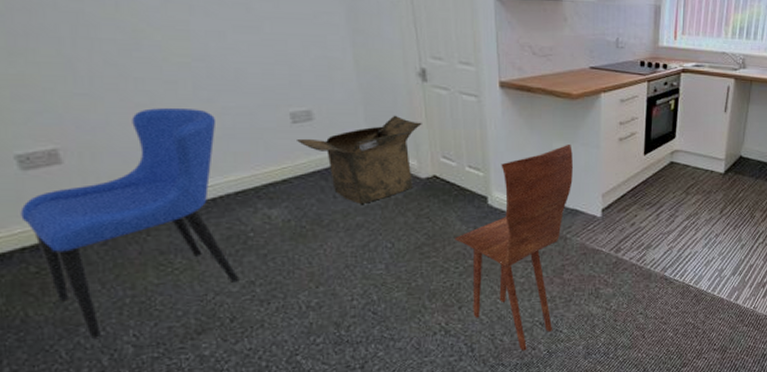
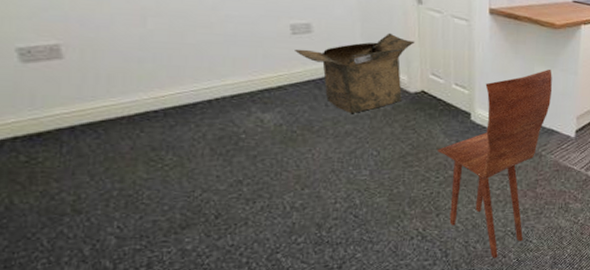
dining chair: present [20,108,240,340] -> none [16,12,228,230]

